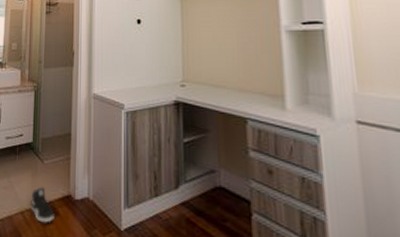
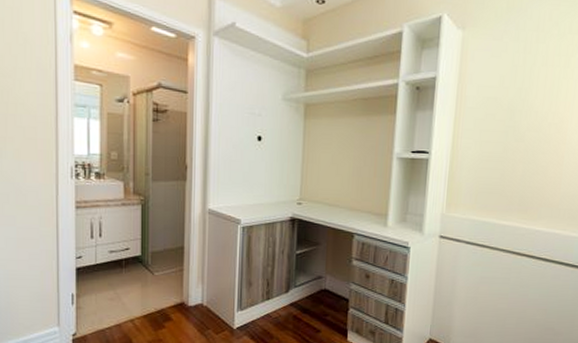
sneaker: present [31,187,54,223] -> none [141,297,167,328]

